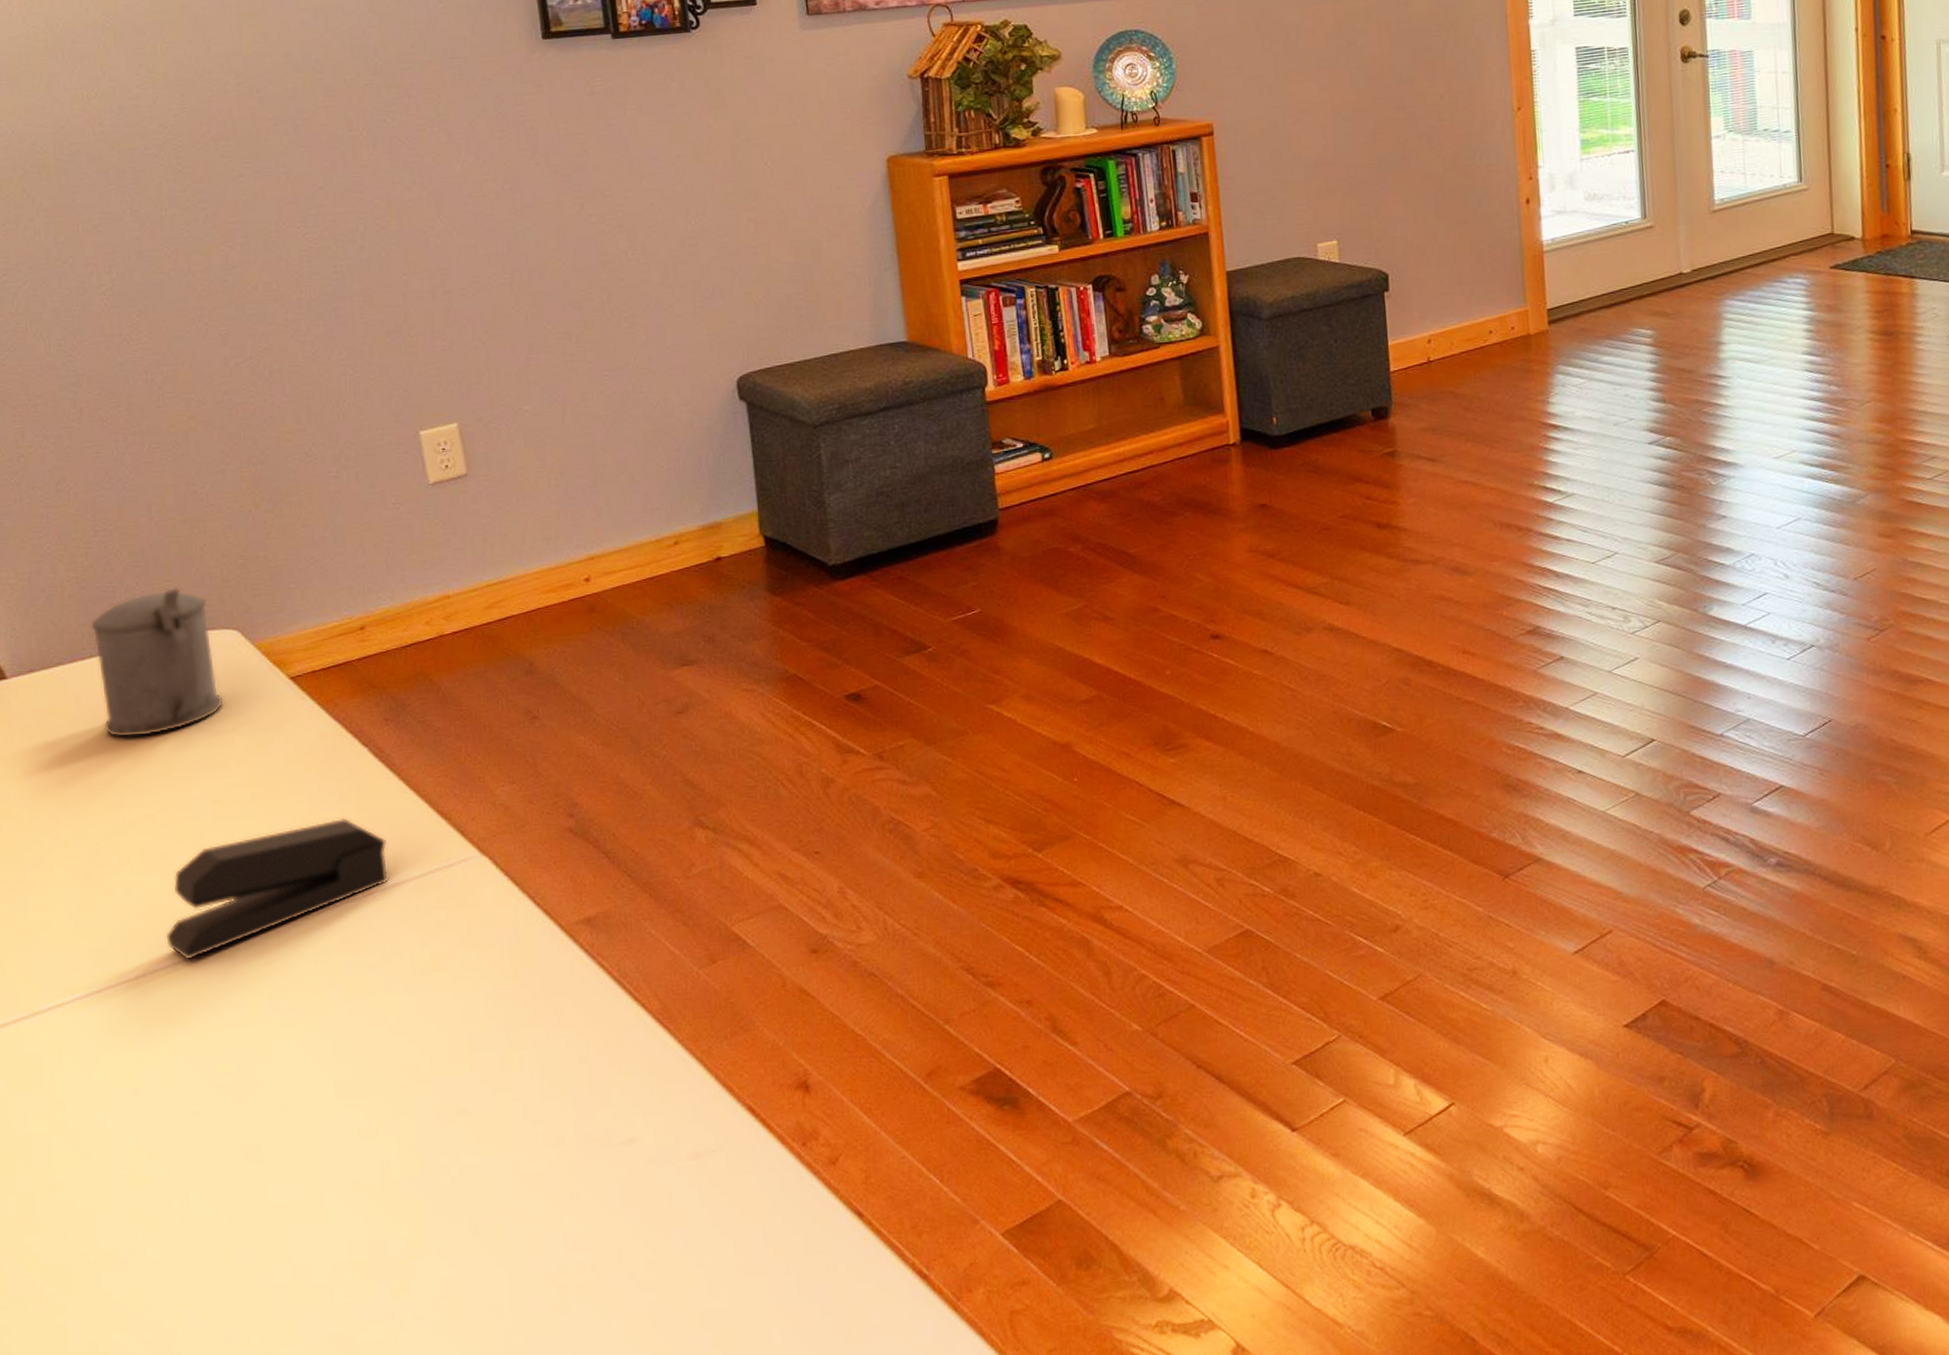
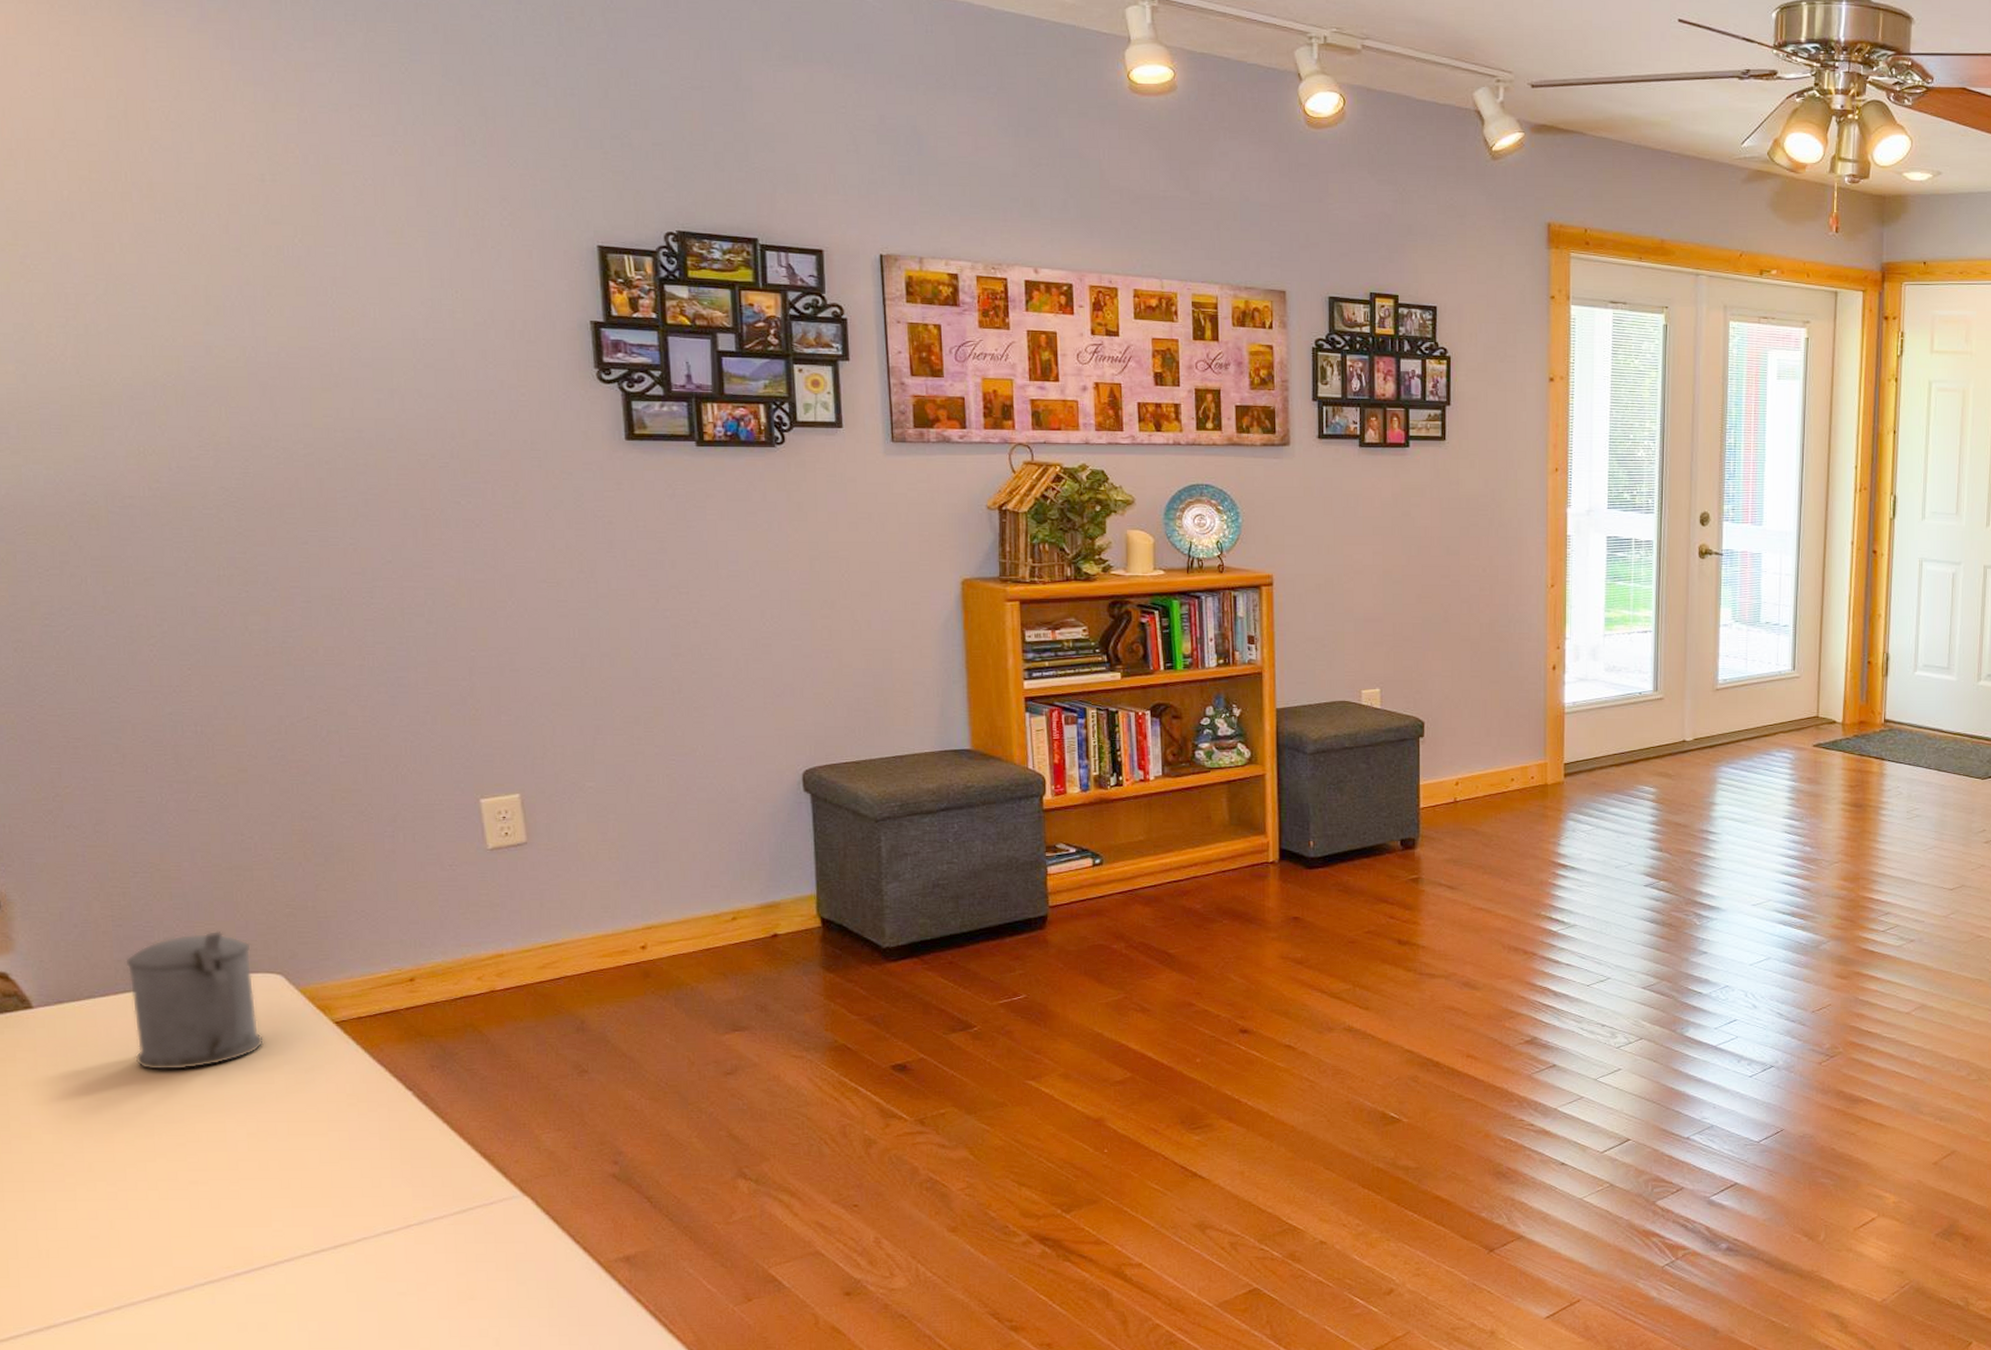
stapler: present [165,817,389,960] -> none [192,1155,428,1282]

